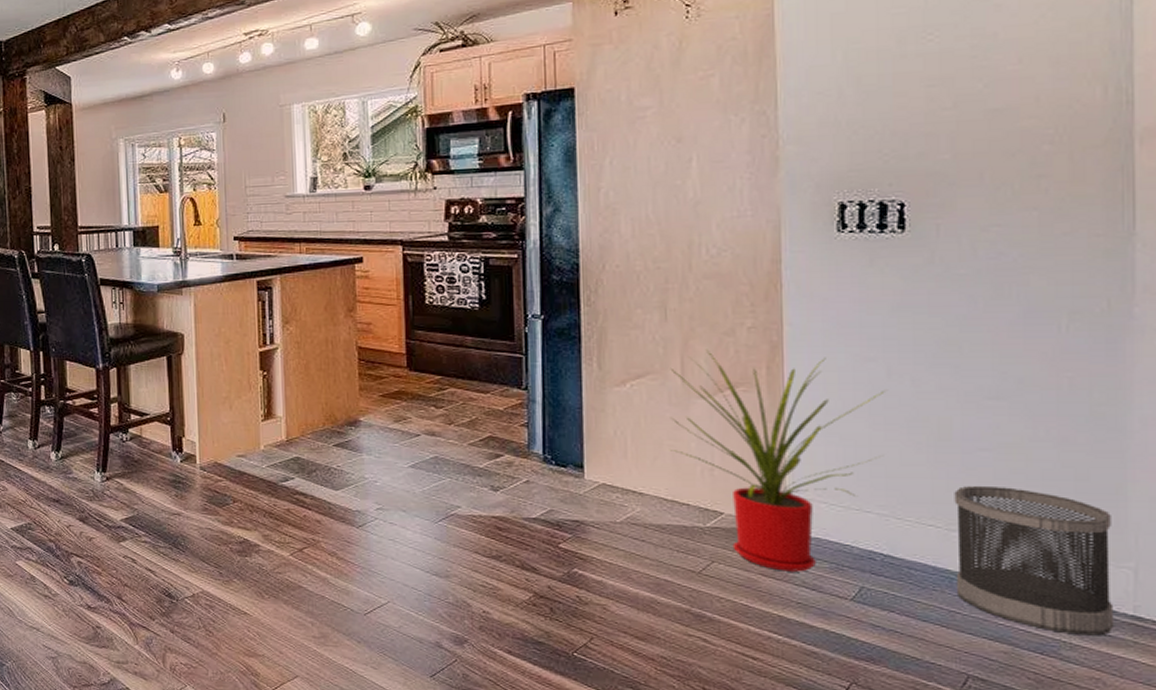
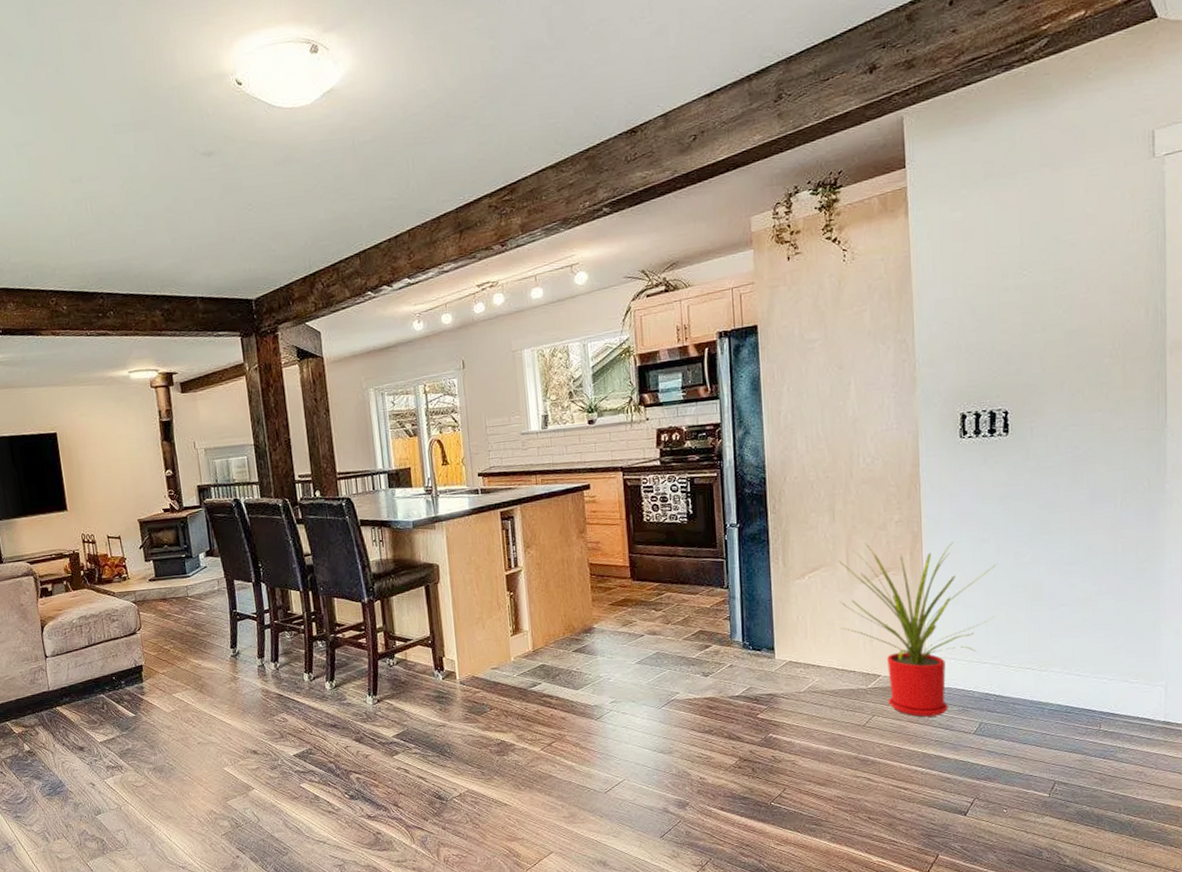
wastebasket: present [954,485,1115,636] -> none [1044,632,1152,741]

